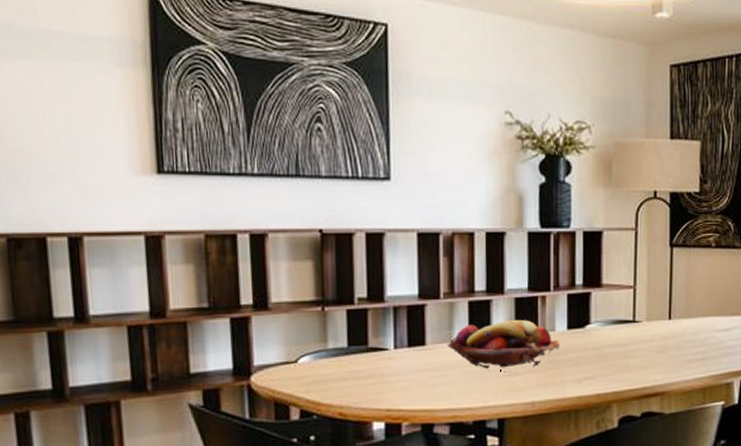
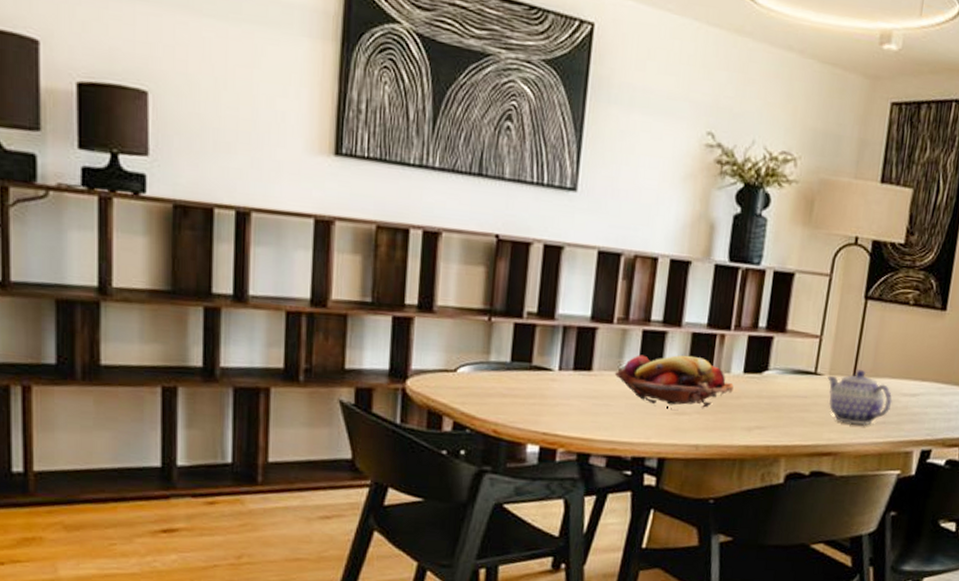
teapot: none [646,313,708,365] -> present [828,370,893,426]

